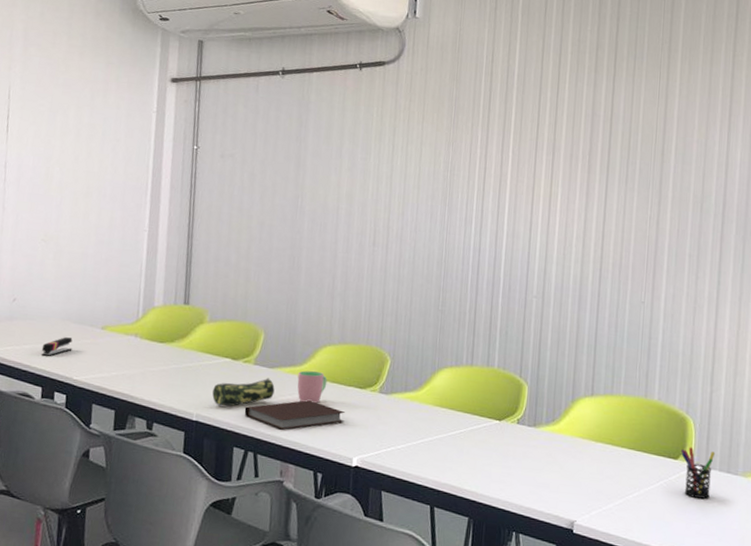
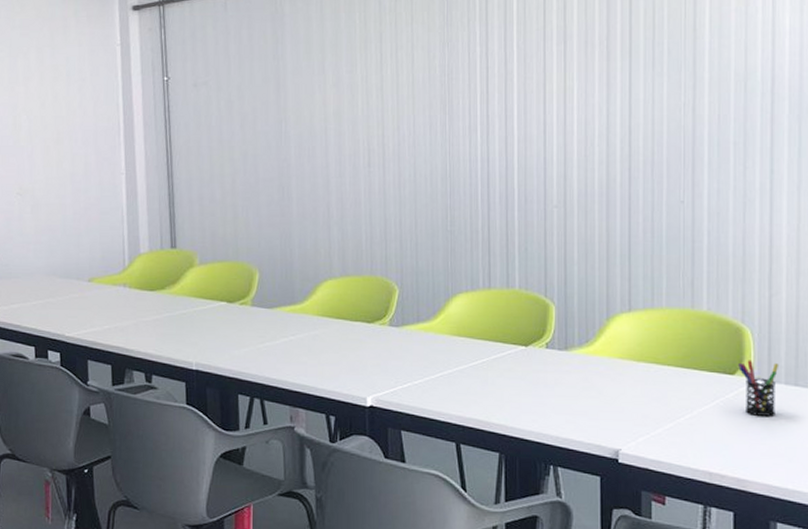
stapler: present [40,337,73,356] -> none [29,293,61,314]
pencil case: present [212,378,275,407] -> none [210,319,276,353]
notebook: present [244,400,346,430] -> none [246,340,355,373]
cup: present [297,370,328,404] -> none [299,308,332,343]

